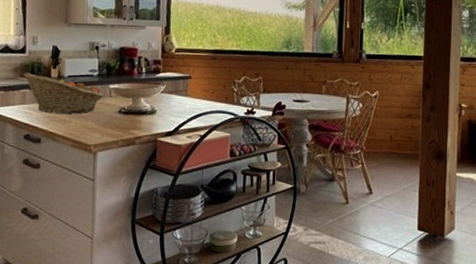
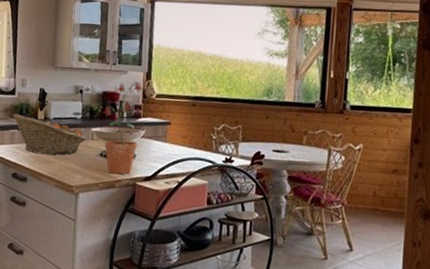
potted plant: none [120,36,162,131] -> present [103,81,143,175]

